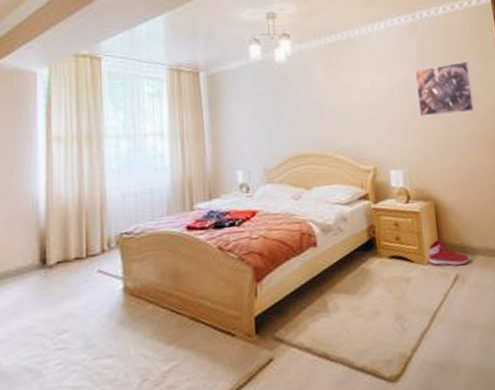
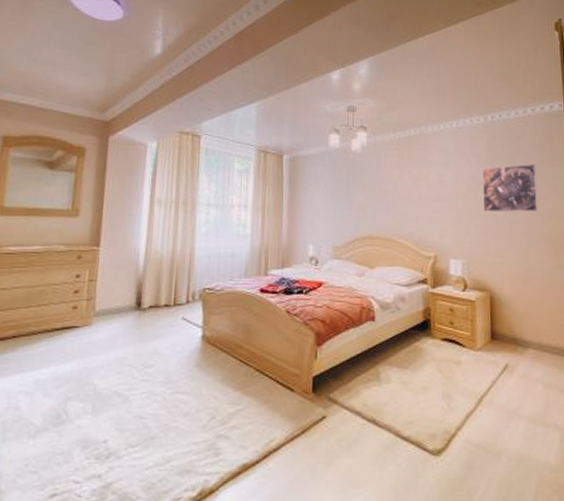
sneaker: present [428,239,470,266] -> none [480,329,520,356]

